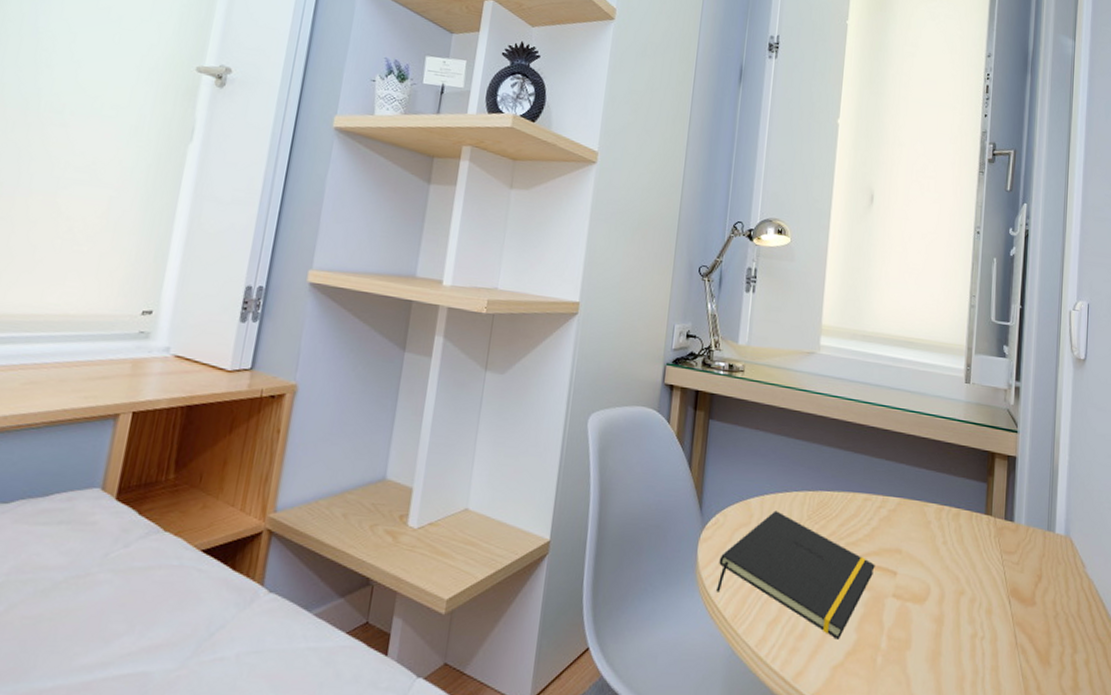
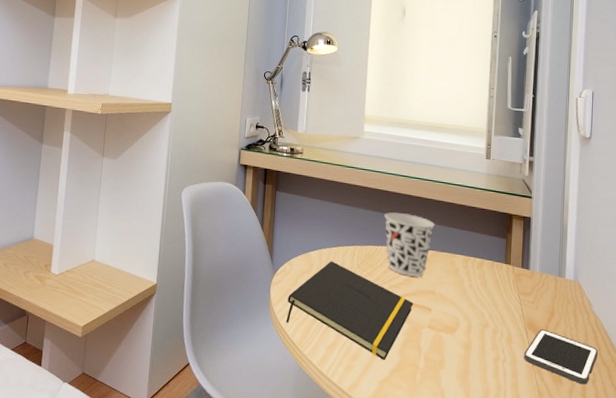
cup: none [842,448,903,531] -> present [384,212,435,277]
cell phone: none [1006,597,1092,667] -> present [524,329,598,385]

